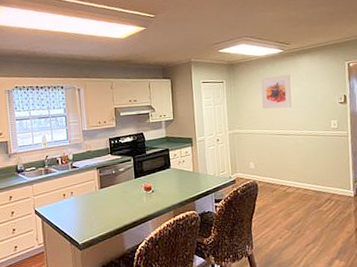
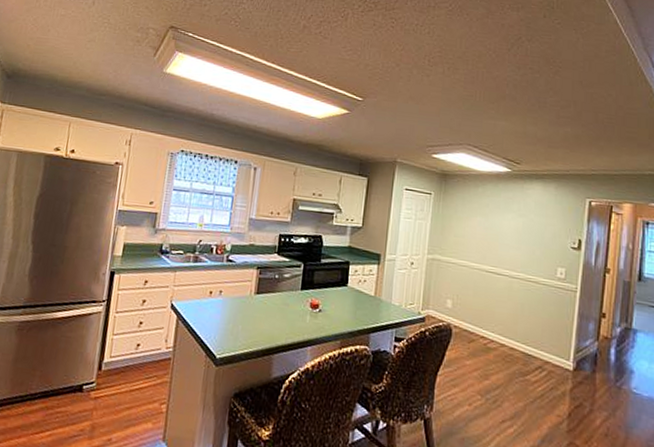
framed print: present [260,74,292,109] -> none [473,197,515,241]

